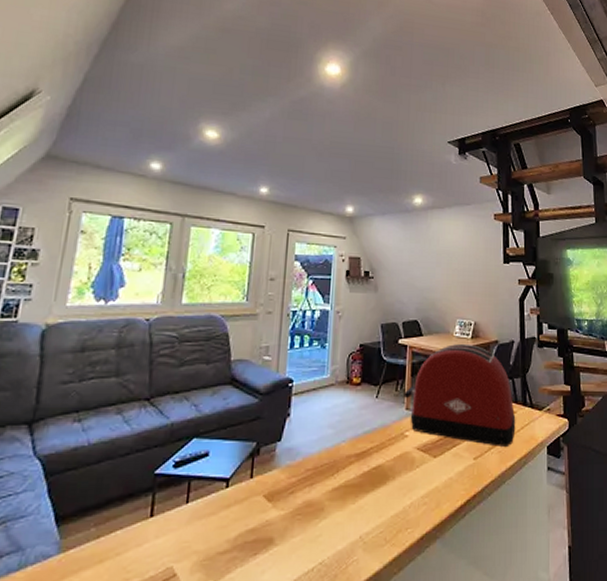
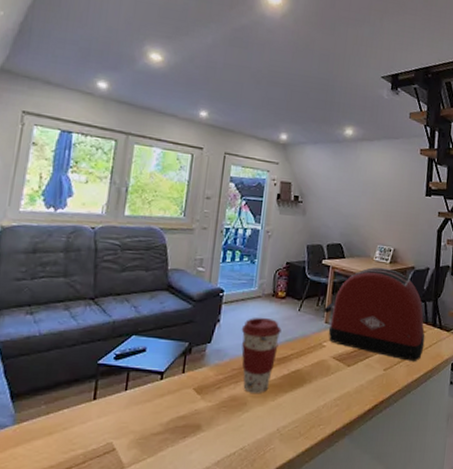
coffee cup: none [314,407,358,496] -> present [241,317,282,393]

